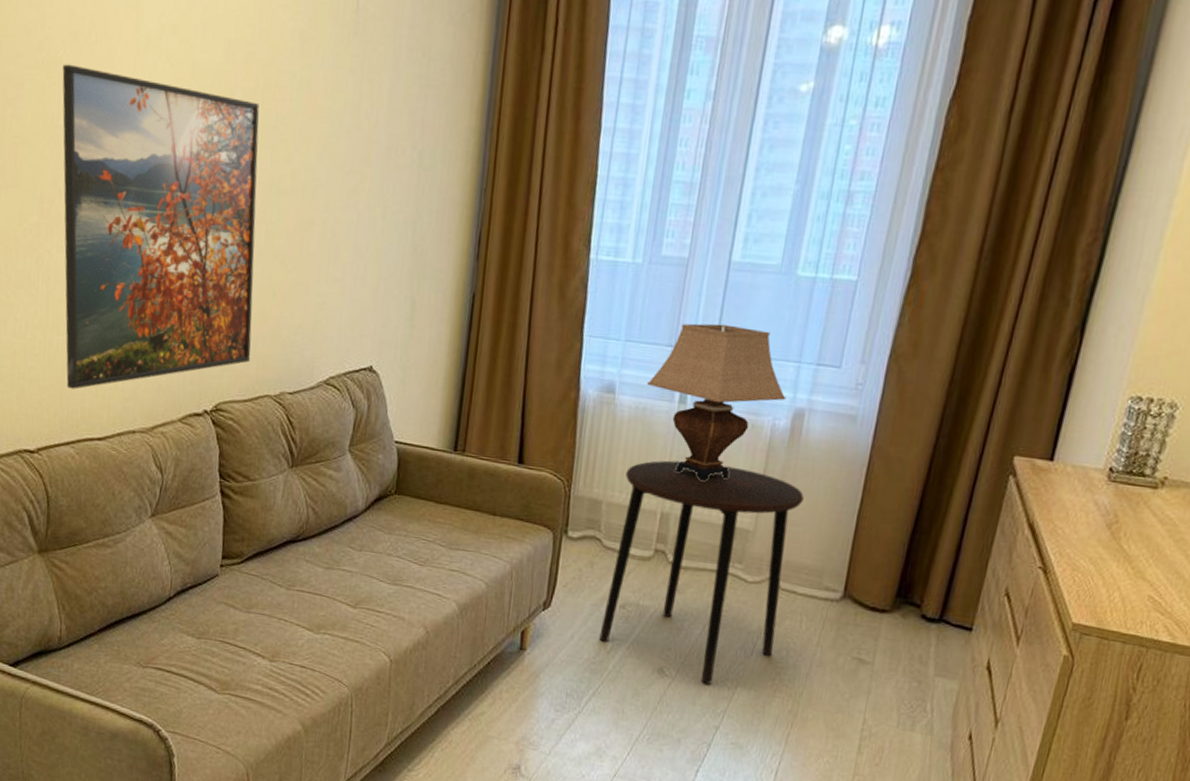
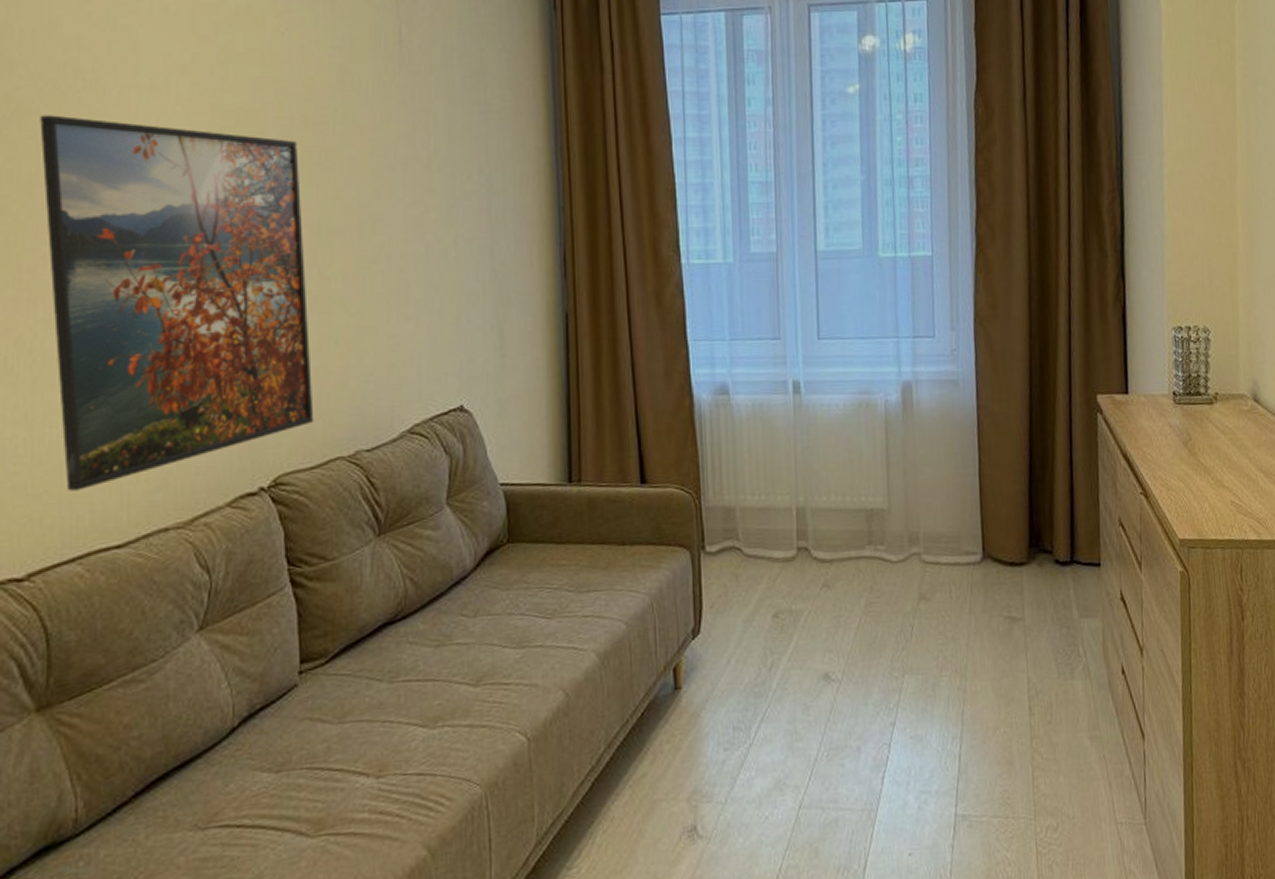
side table: present [599,460,804,684] -> none [754,448,931,680]
table lamp: present [646,323,787,481] -> none [758,311,893,467]

